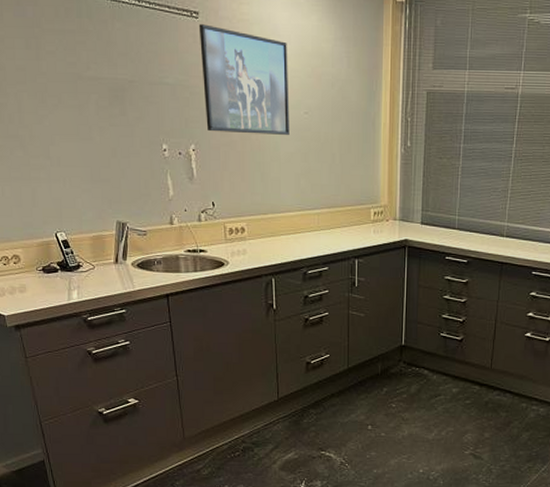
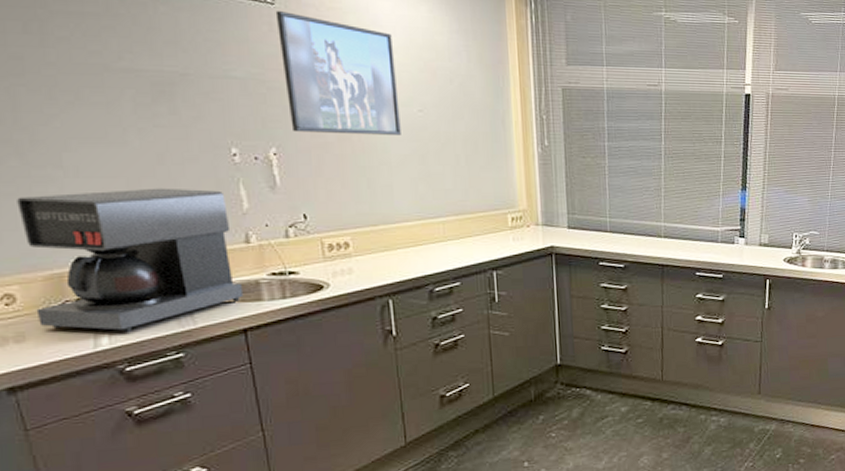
coffee maker: none [21,176,168,291] -> present [17,188,244,333]

